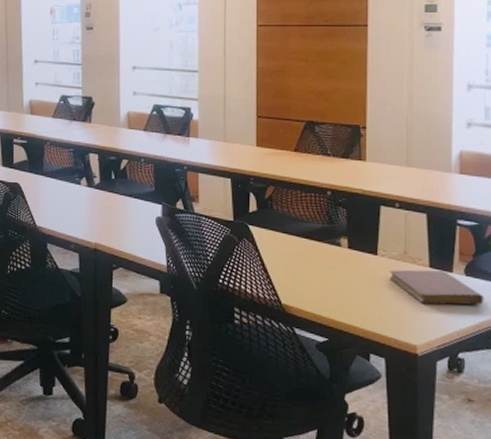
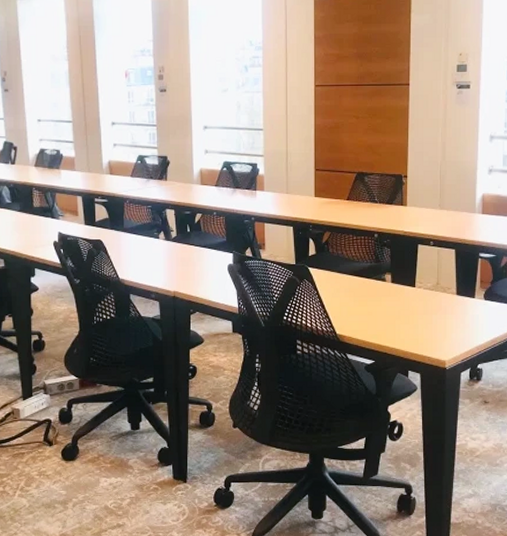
notebook: present [389,269,484,305] -> none [424,297,499,326]

